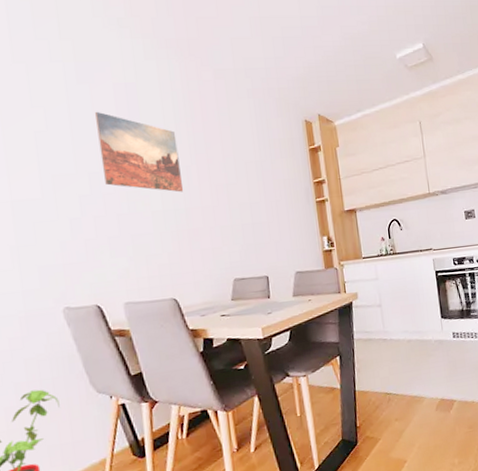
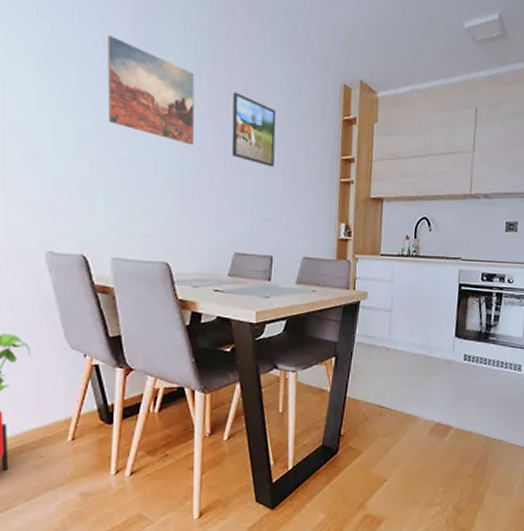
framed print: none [211,141,257,200] -> present [231,92,277,168]

